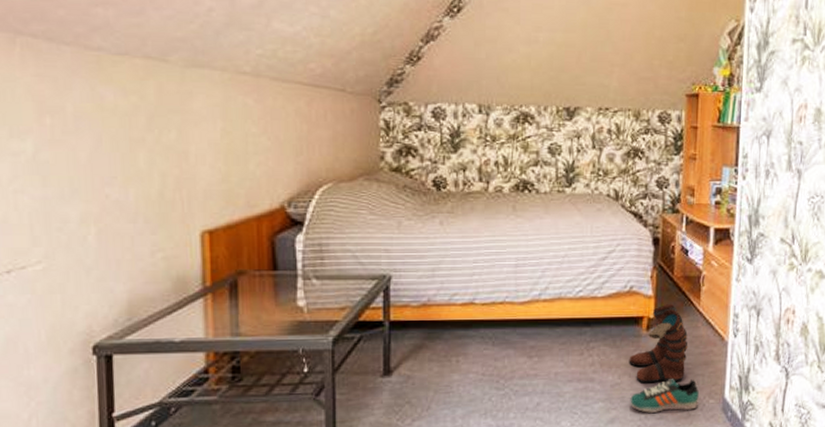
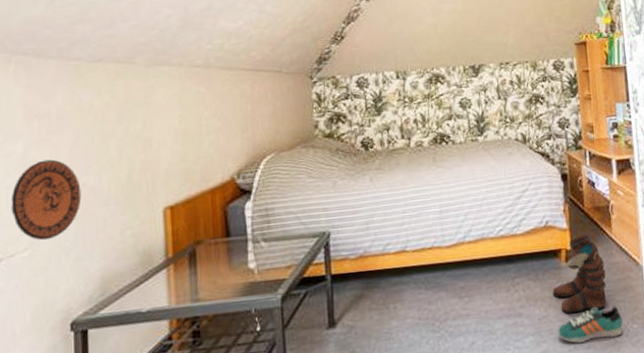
decorative plate: none [19,164,105,255] -> present [11,159,82,241]

